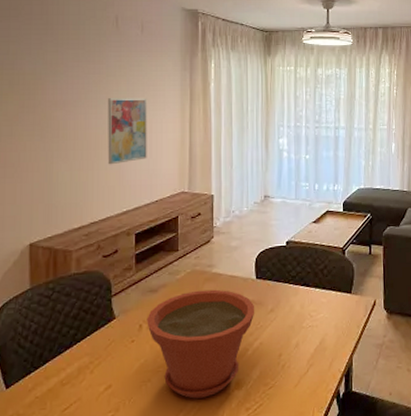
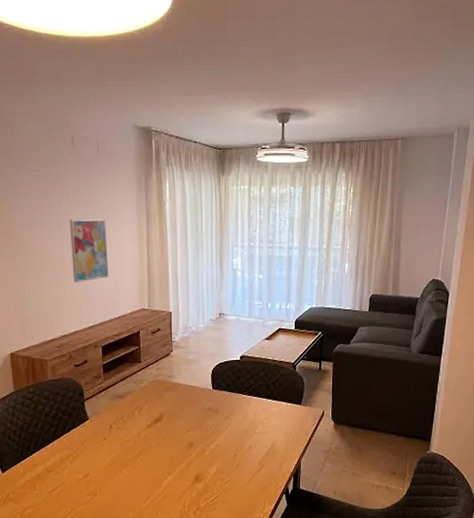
plant pot: present [147,289,255,399] -> none [116,397,212,488]

